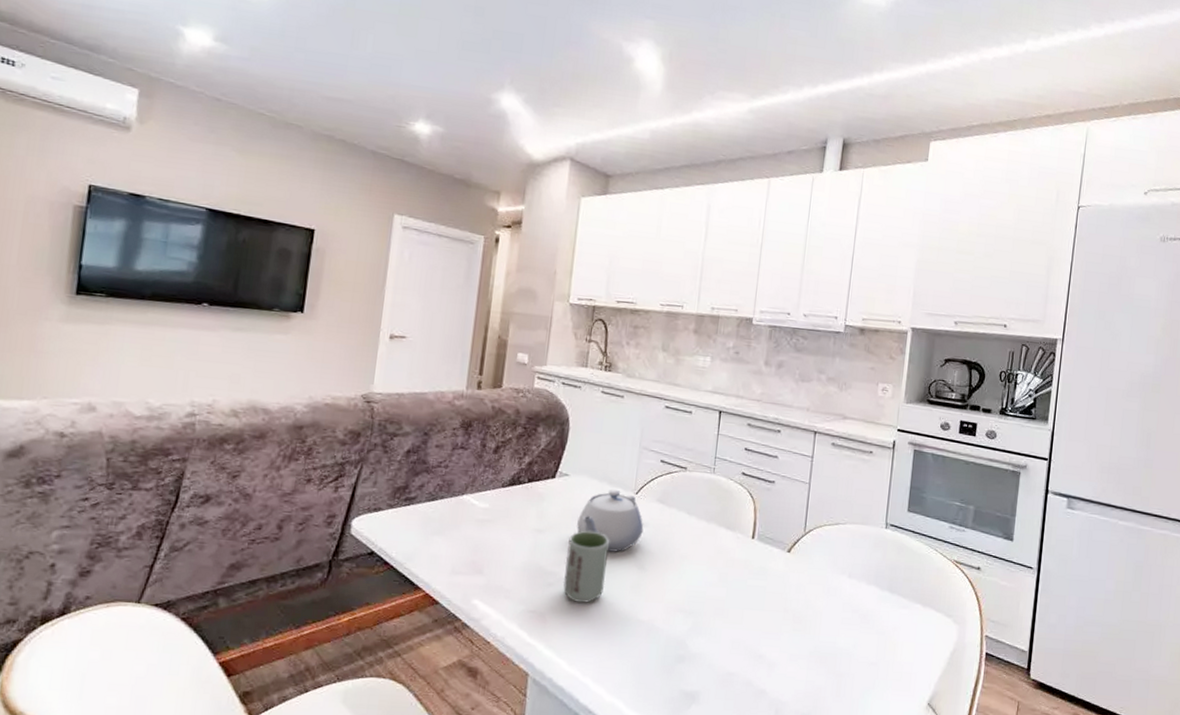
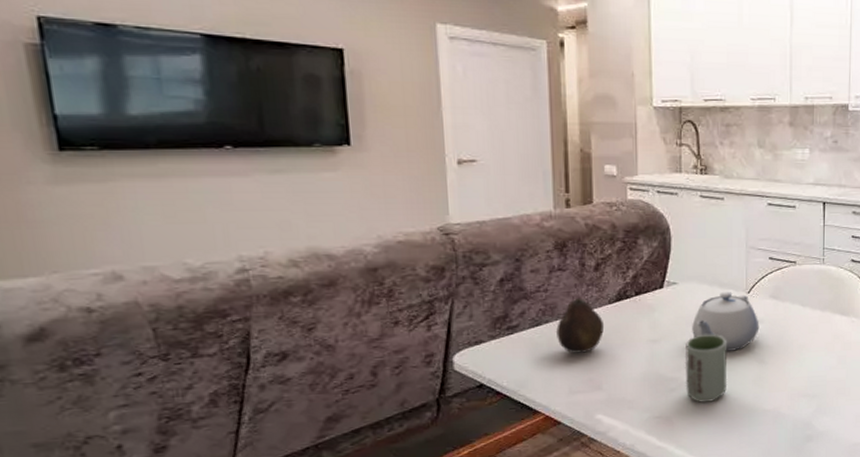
fruit: none [448,477,495,534] -> present [555,298,605,353]

